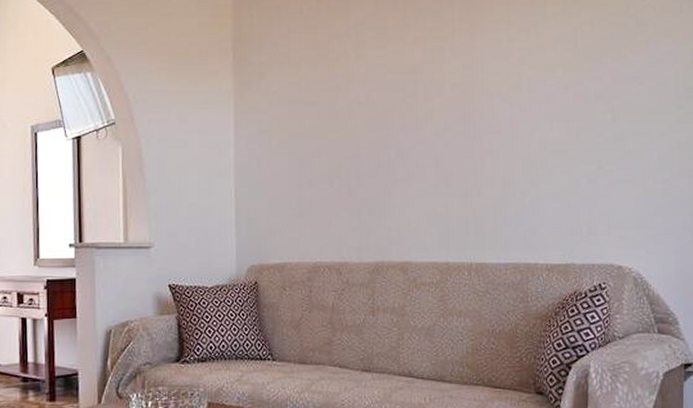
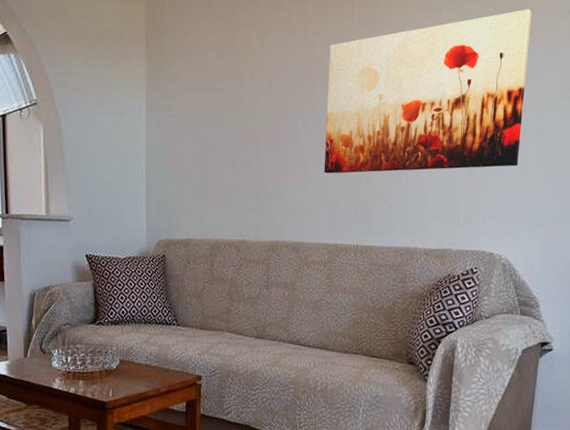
wall art: none [429,9,642,187] -> present [324,9,532,174]

